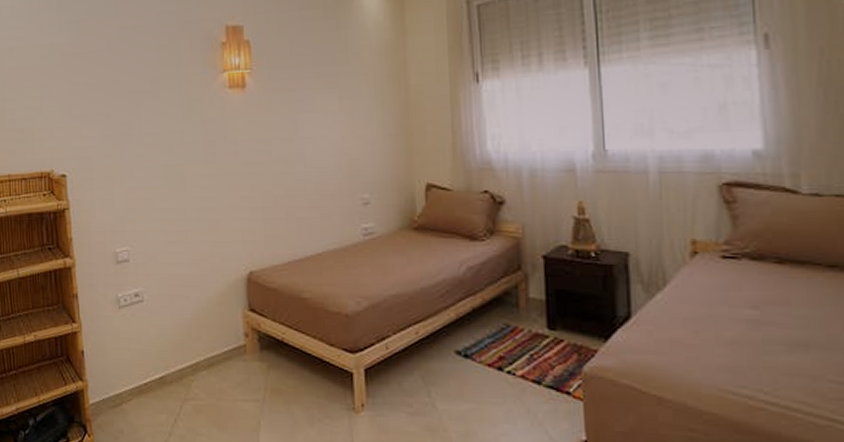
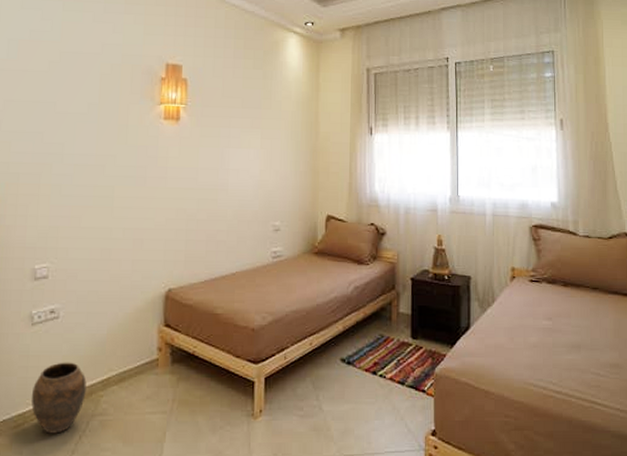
vase: none [125,345,177,415] -> present [31,362,87,434]

